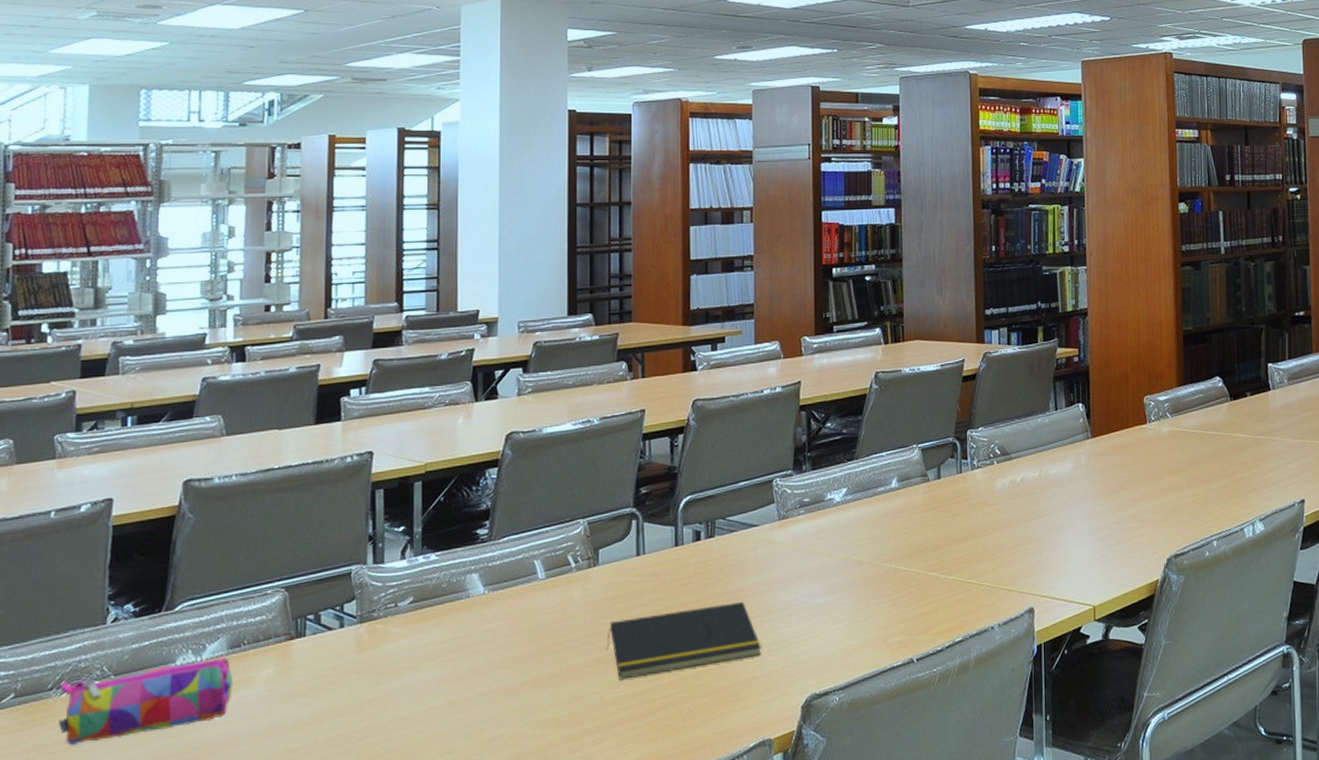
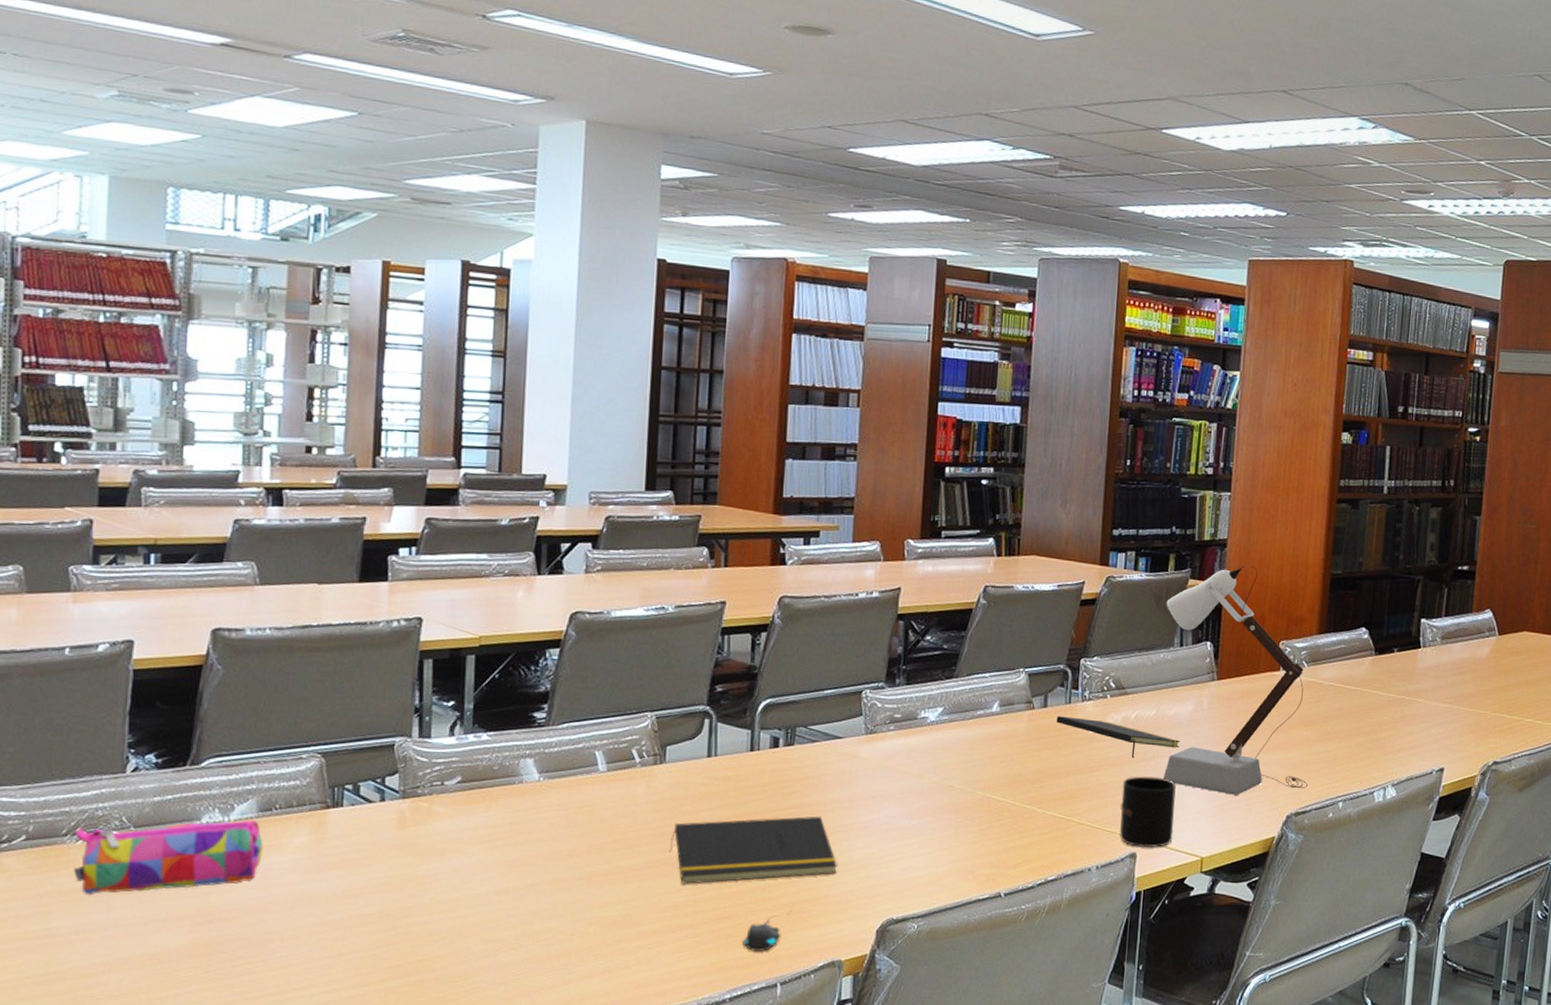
mouse: none [678,694,723,738] -> present [741,909,792,951]
notepad: none [950,485,1064,518] -> present [1056,716,1181,758]
mug: none [1014,533,1066,602] -> present [1119,776,1176,848]
desk lamp: none [1039,330,1183,544] -> present [1163,565,1308,795]

